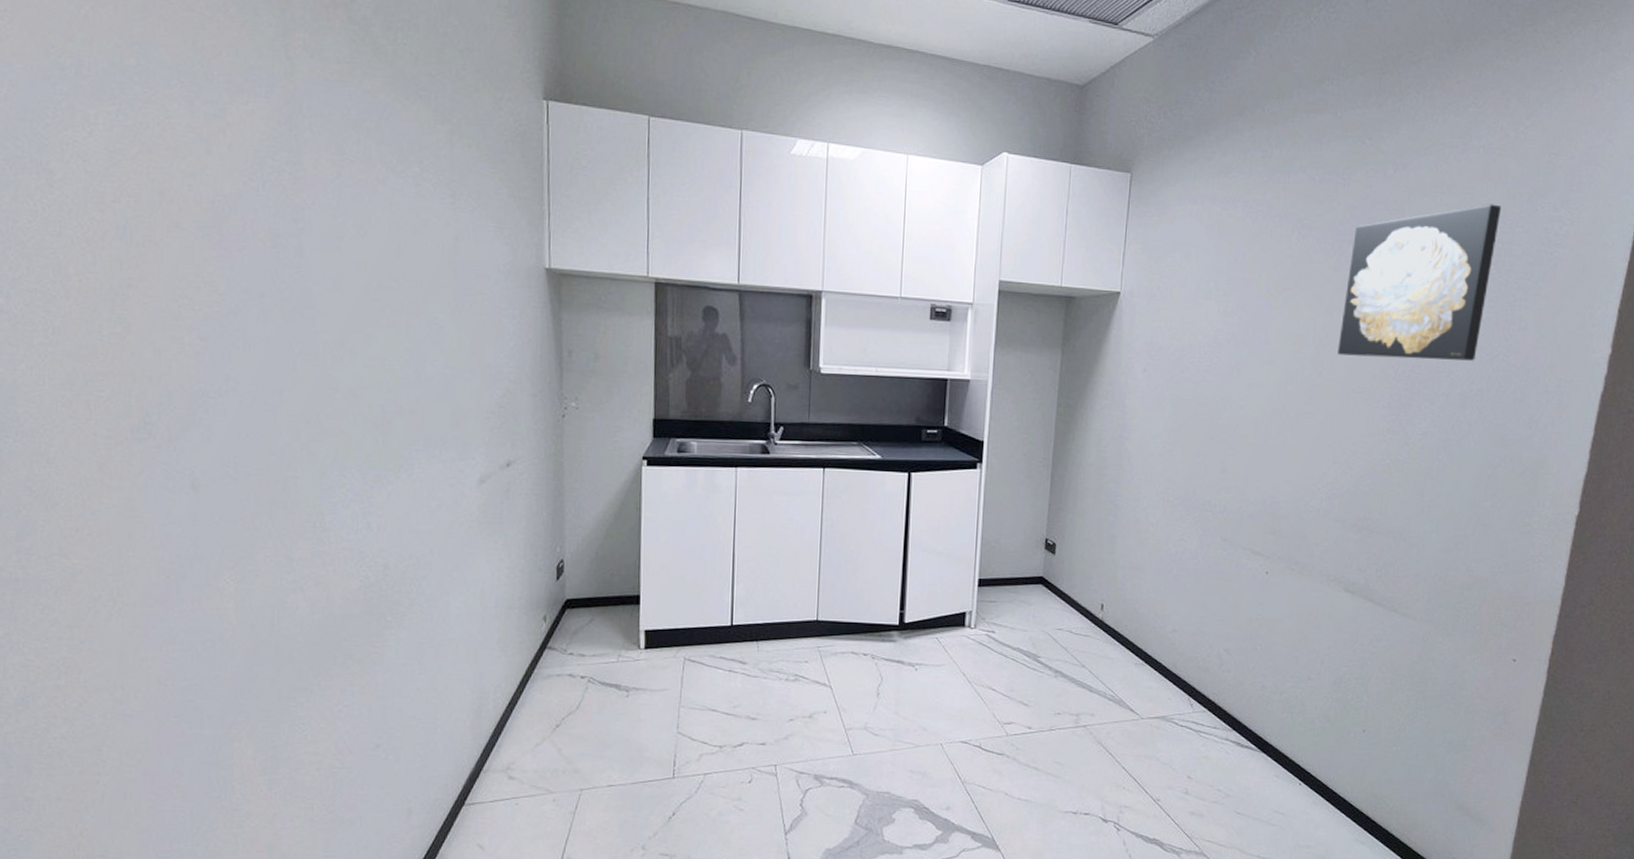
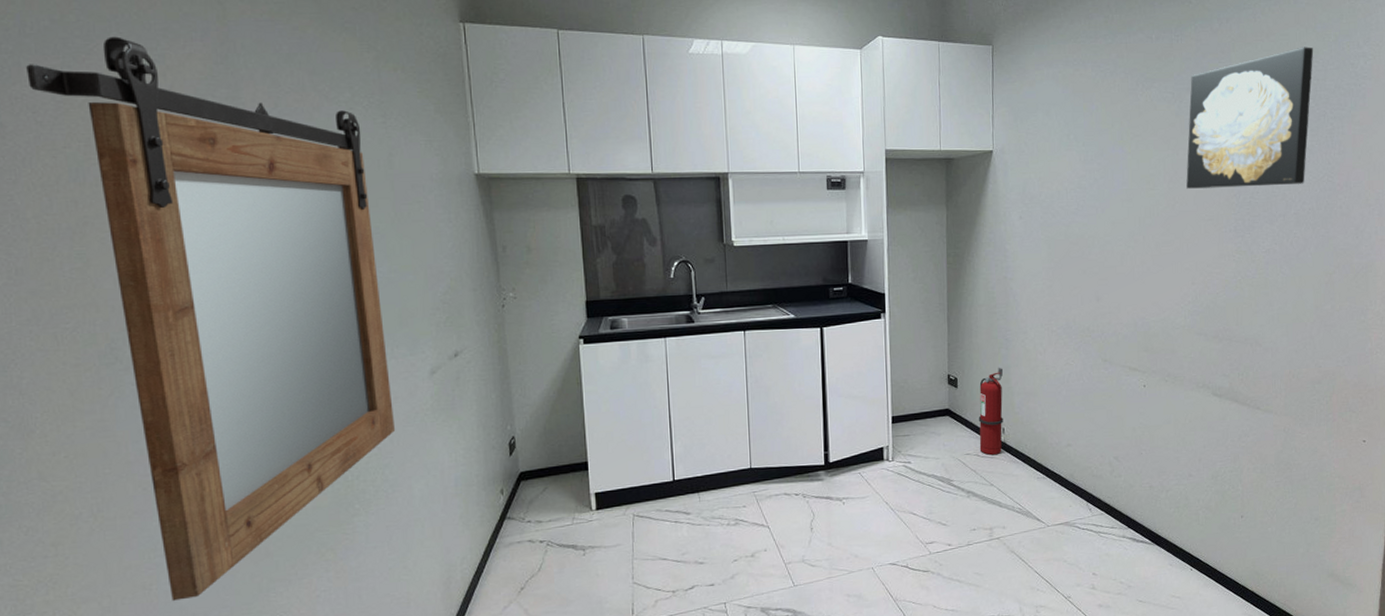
mirror: none [80,85,437,700] -> present [26,36,396,601]
fire extinguisher: none [1073,535,1108,634] -> present [978,367,1003,456]

